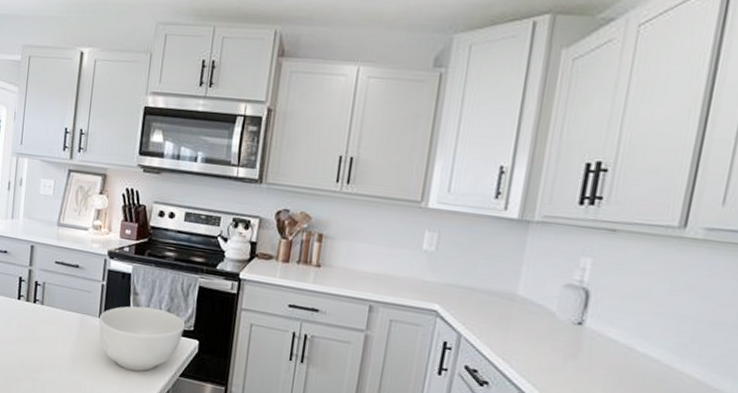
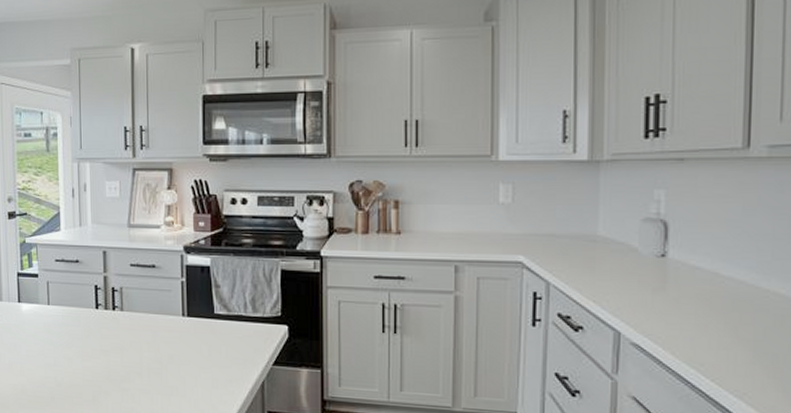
bowl: present [98,306,186,372] -> none [182,298,272,367]

